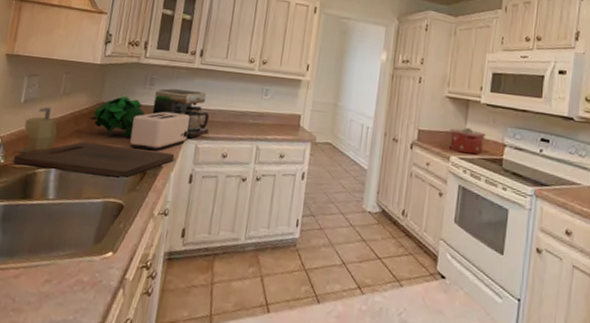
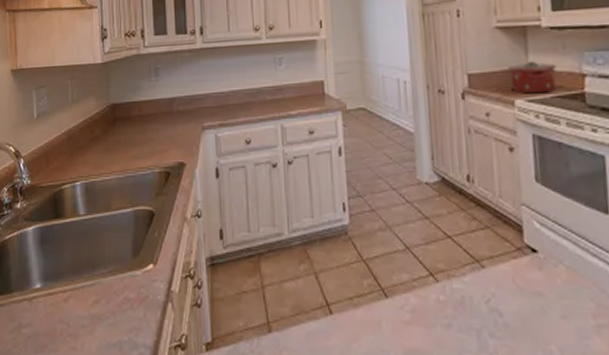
cutting board: present [13,141,175,178] -> none [38,147,196,184]
soap dispenser: present [17,107,58,154] -> none [40,118,75,171]
plant: present [88,95,145,137] -> none [101,92,156,139]
toaster: present [129,111,190,151] -> none [146,101,206,149]
coffee maker: present [152,88,210,139] -> none [163,74,226,128]

